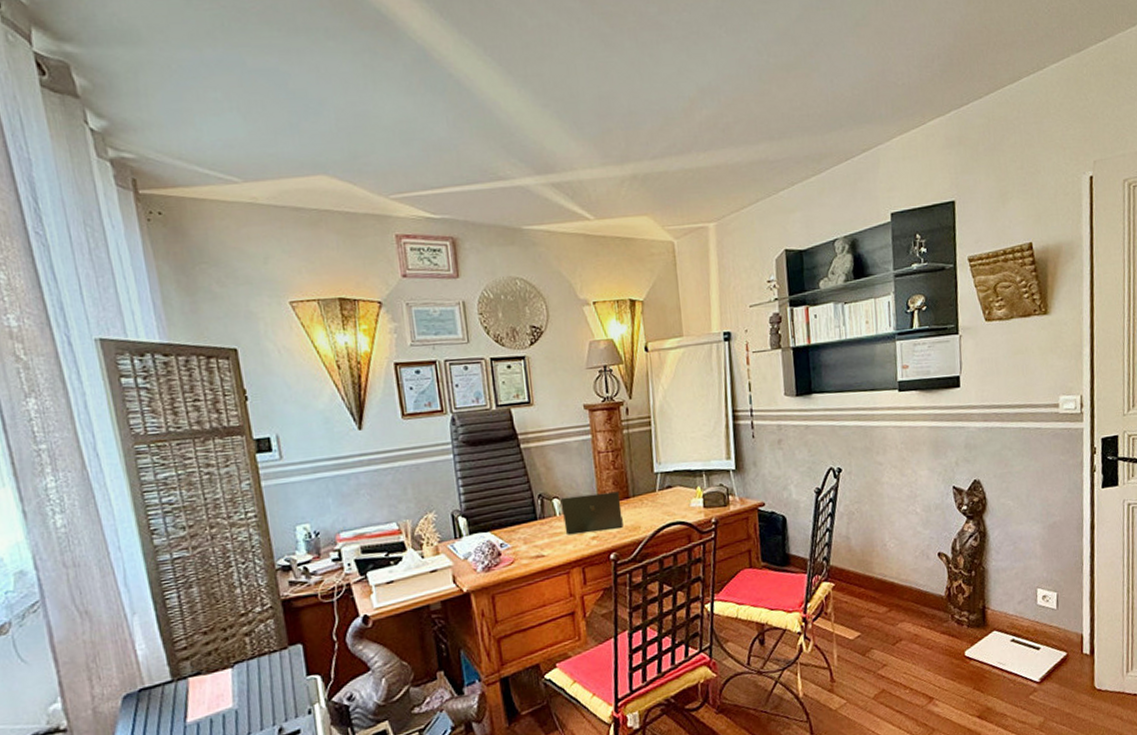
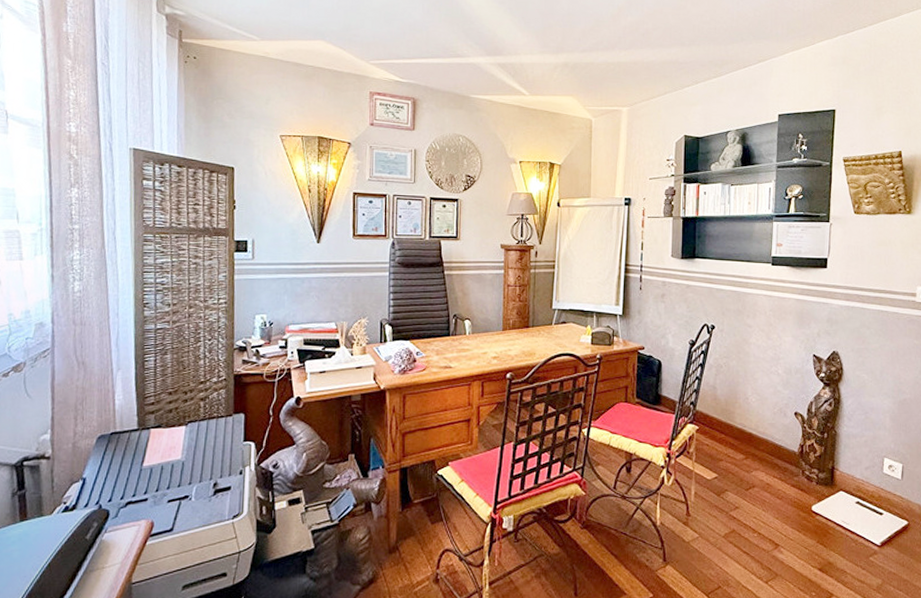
laptop: present [560,491,623,535] -> none [471,320,522,353]

